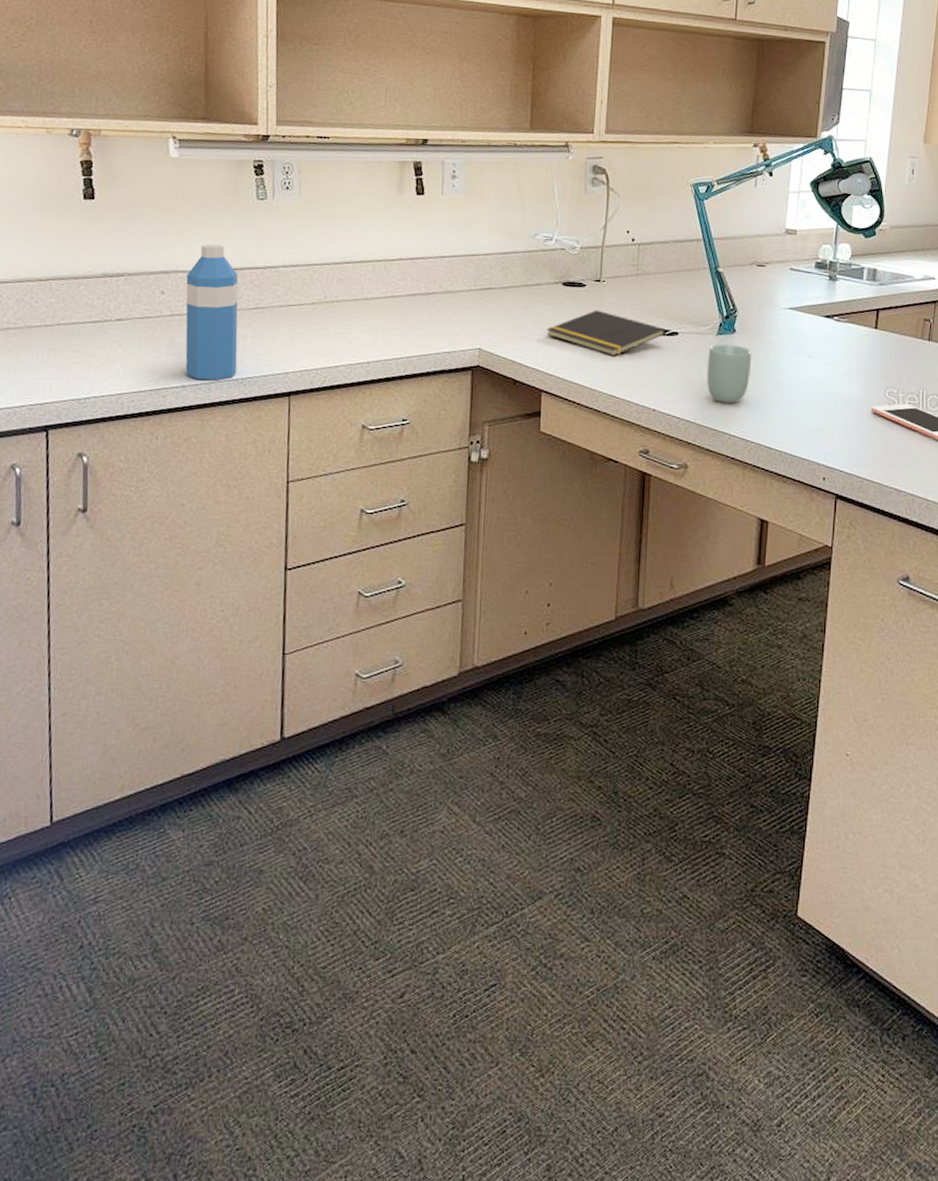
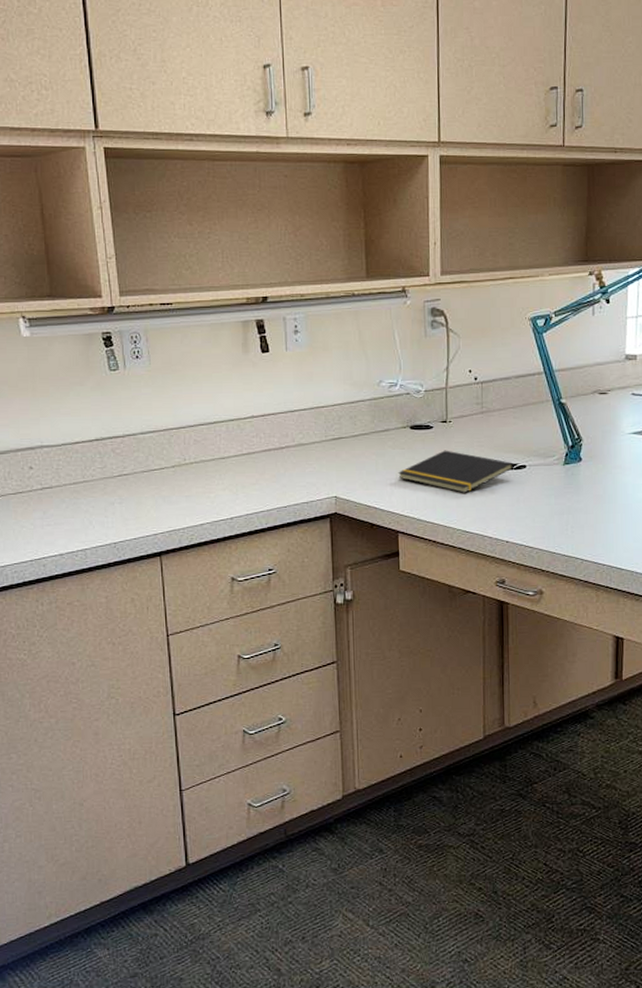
water bottle: present [185,243,239,381] -> none [51,417,109,548]
cup: present [707,344,752,403] -> none [556,473,599,530]

